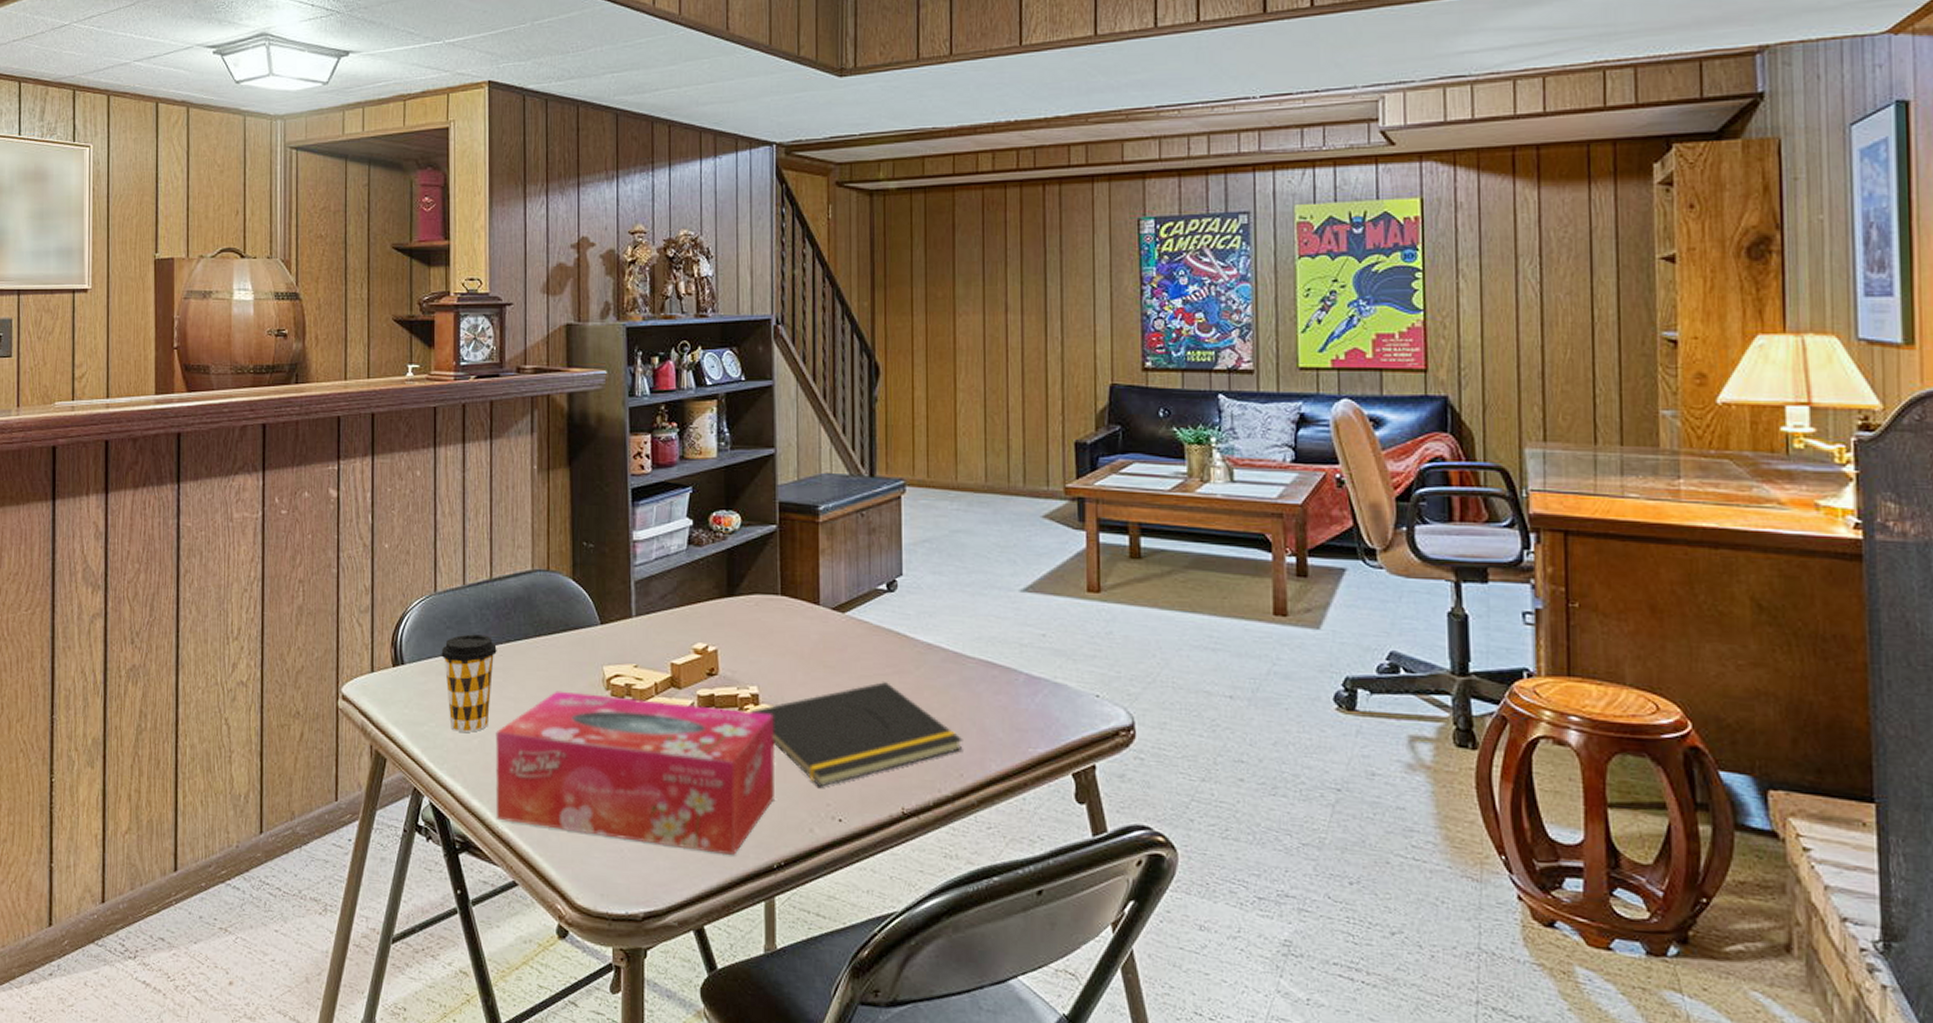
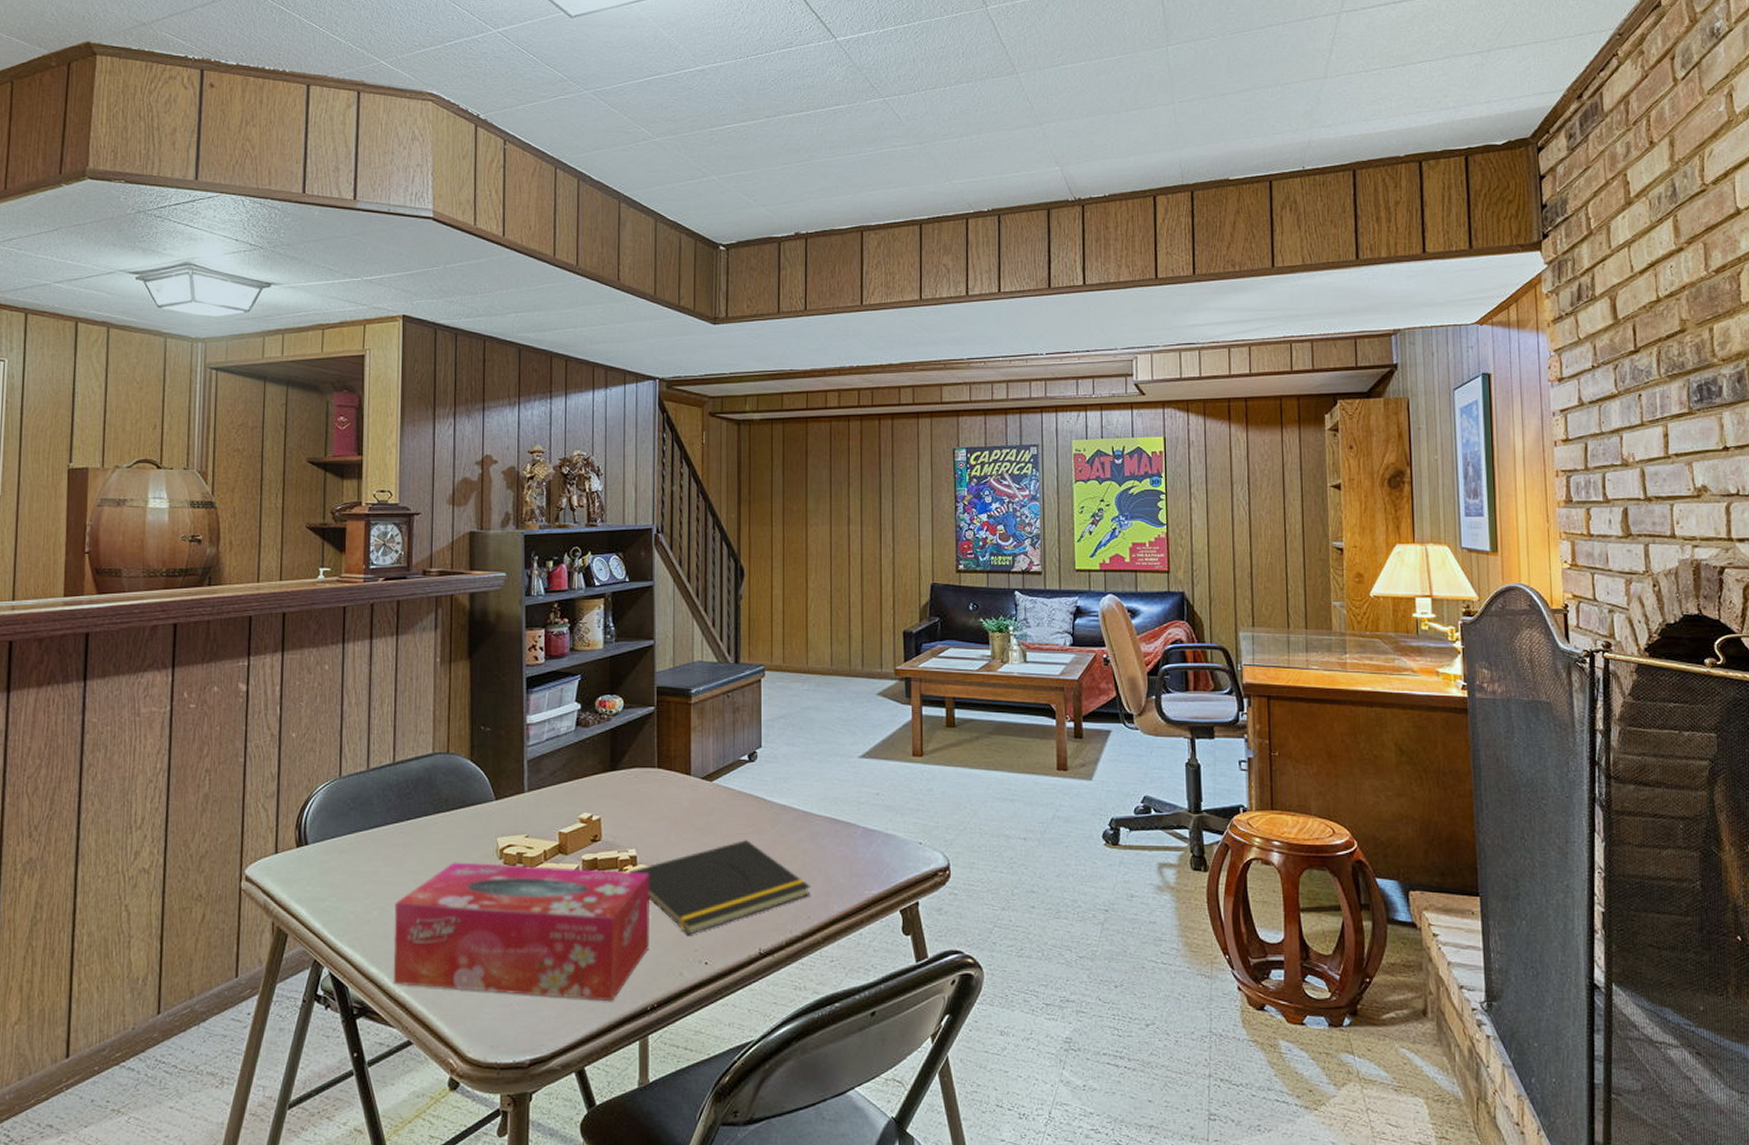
coffee cup: present [441,634,497,732] -> none [344,814,398,905]

